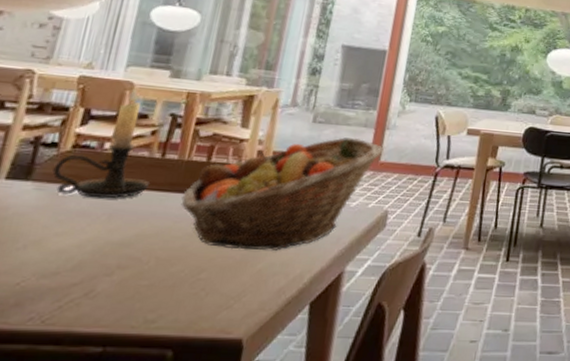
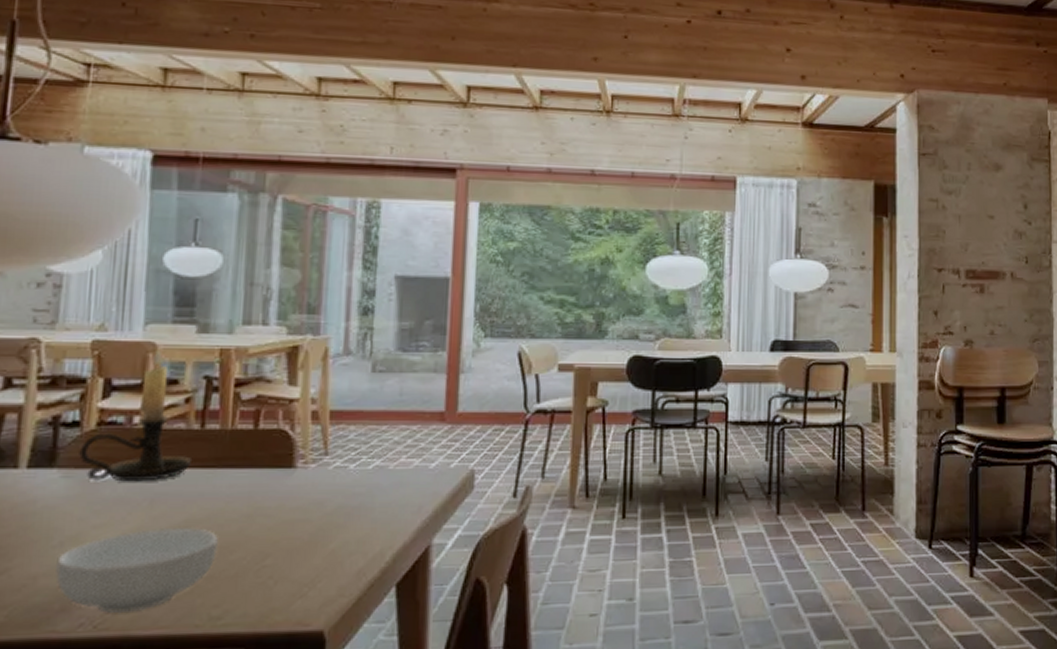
cereal bowl: none [15,239,162,312] -> present [55,527,218,614]
fruit basket: present [180,137,384,251] -> none [231,386,460,529]

